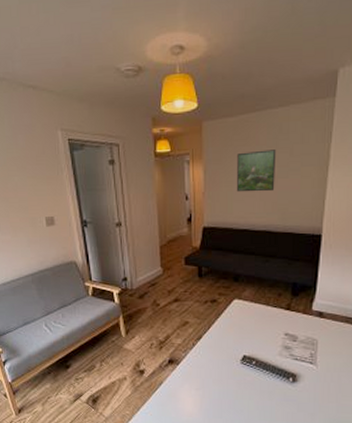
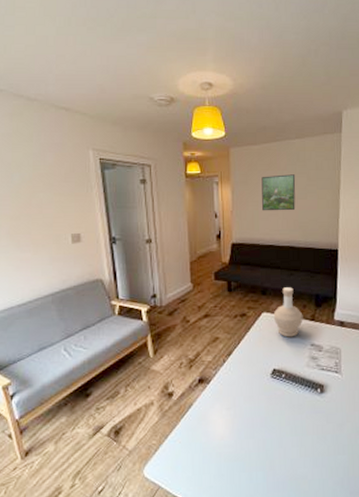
bottle: none [245,274,278,326] -> present [273,287,303,337]

